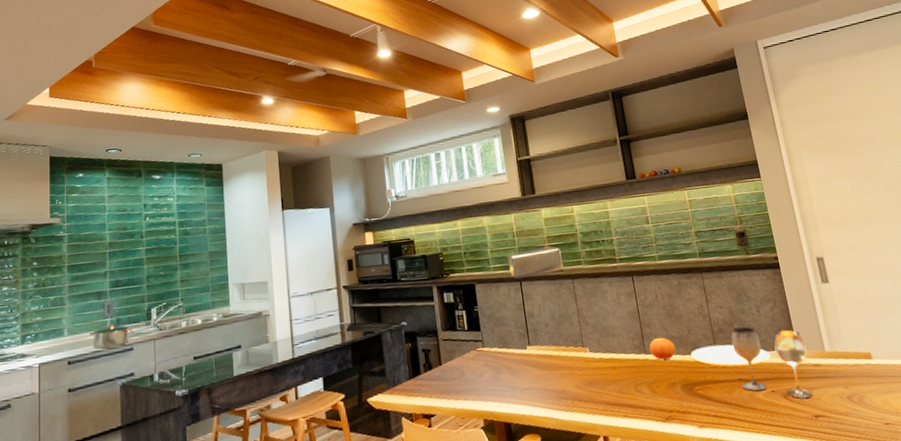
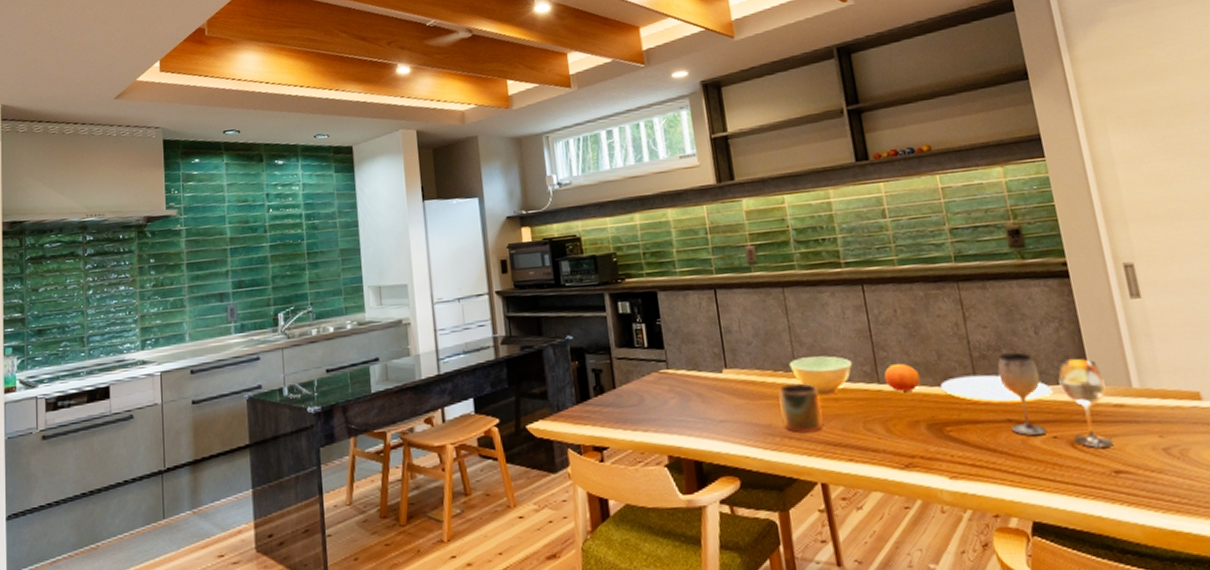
cooking pot: present [88,323,133,350] -> none [211,329,259,358]
toaster: present [507,247,564,280] -> none [698,246,772,287]
mug: none [570,355,604,397] -> present [779,383,823,434]
bowl: none [578,333,626,366] -> present [789,356,853,396]

